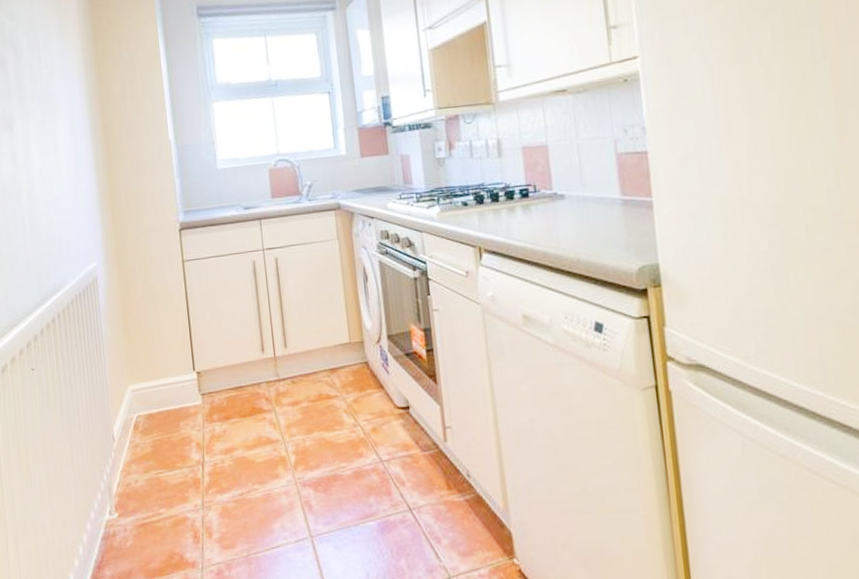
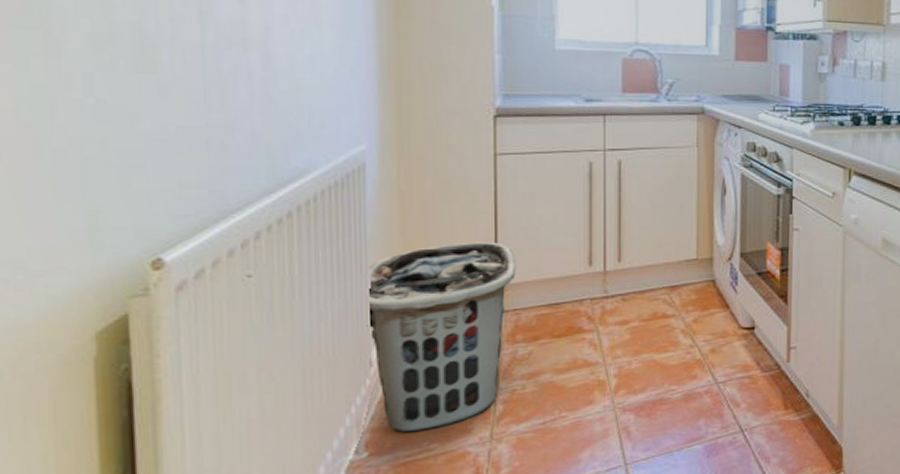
clothes hamper: none [105,335,208,497] -> present [367,242,516,432]

